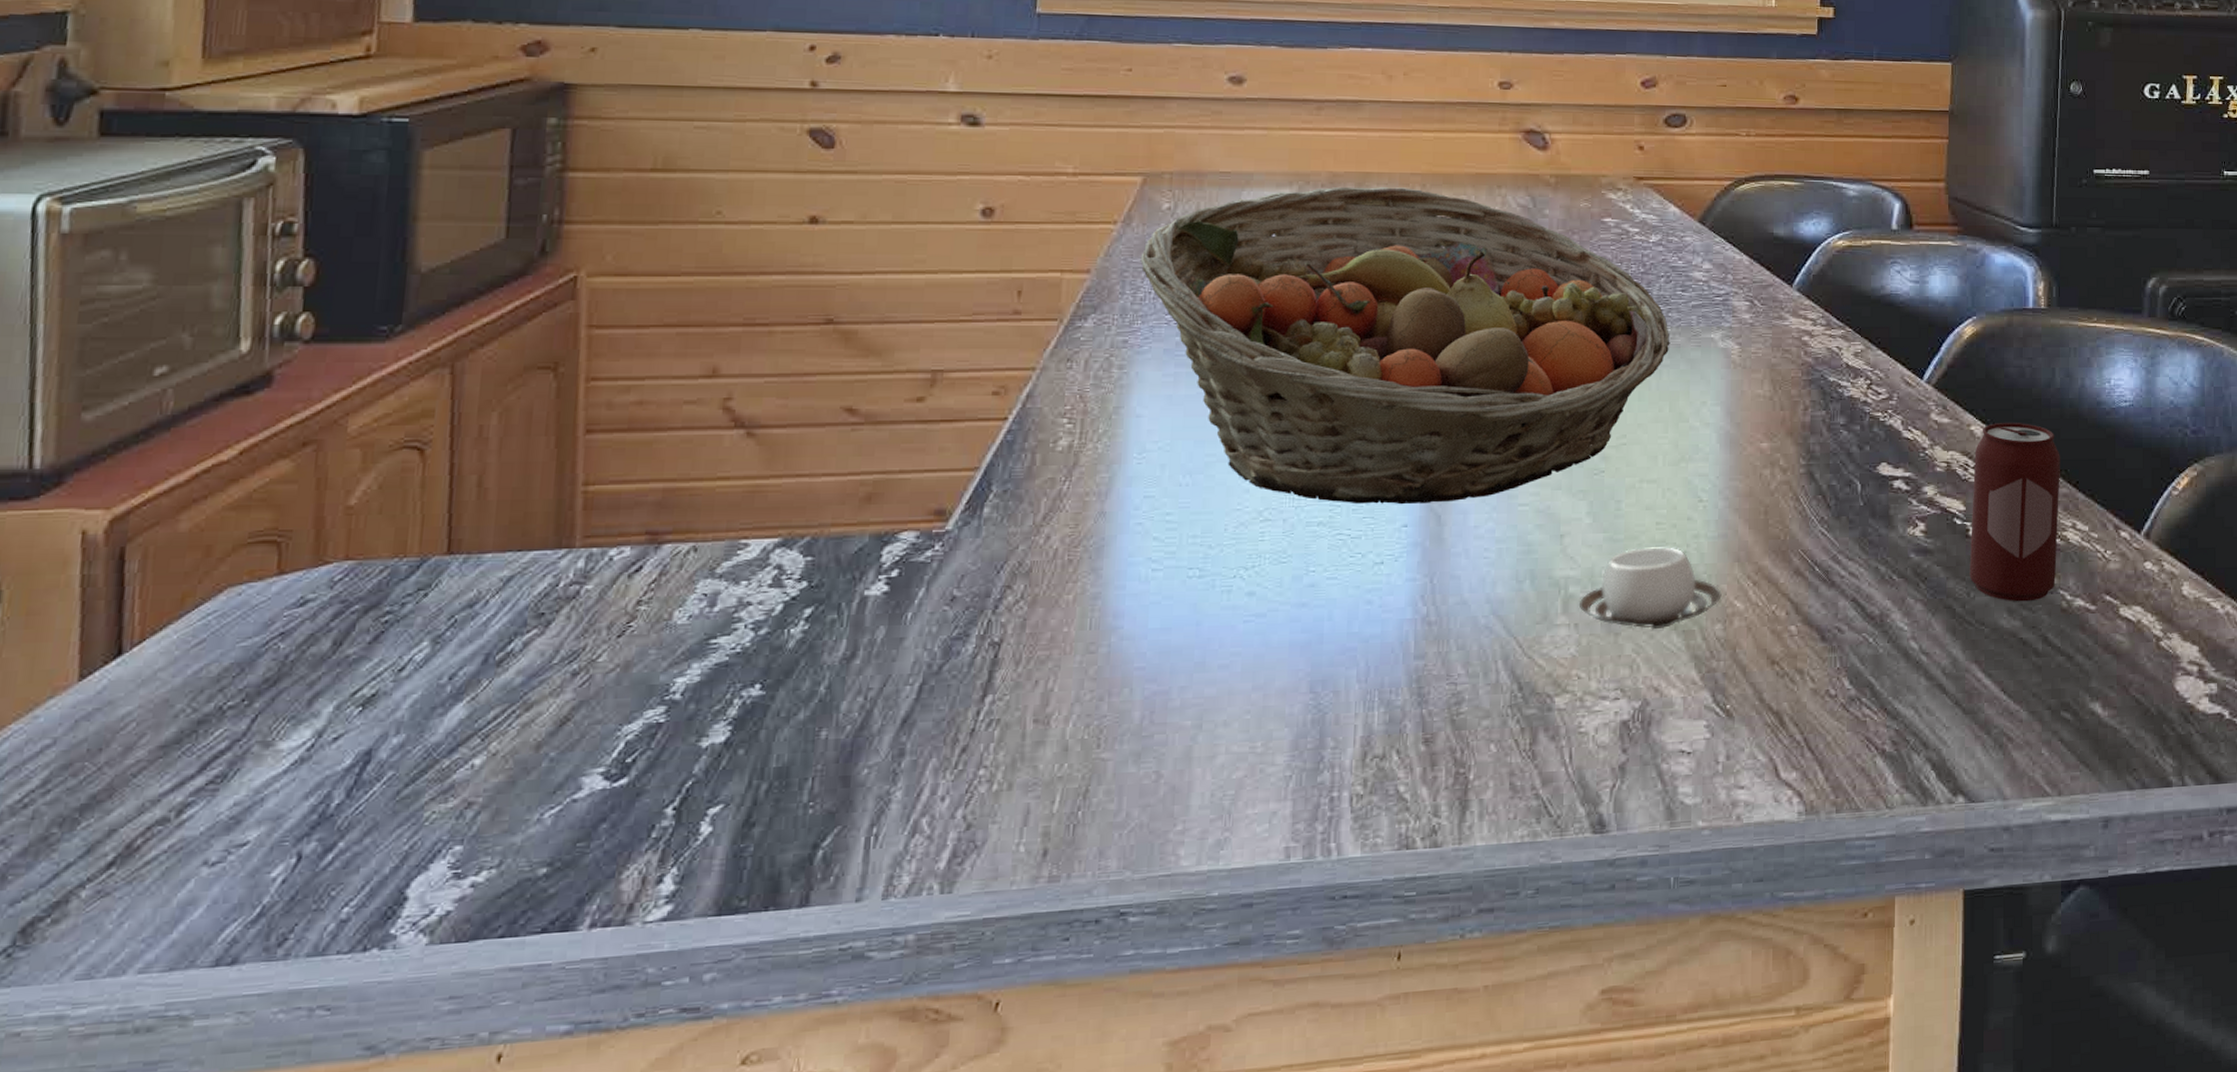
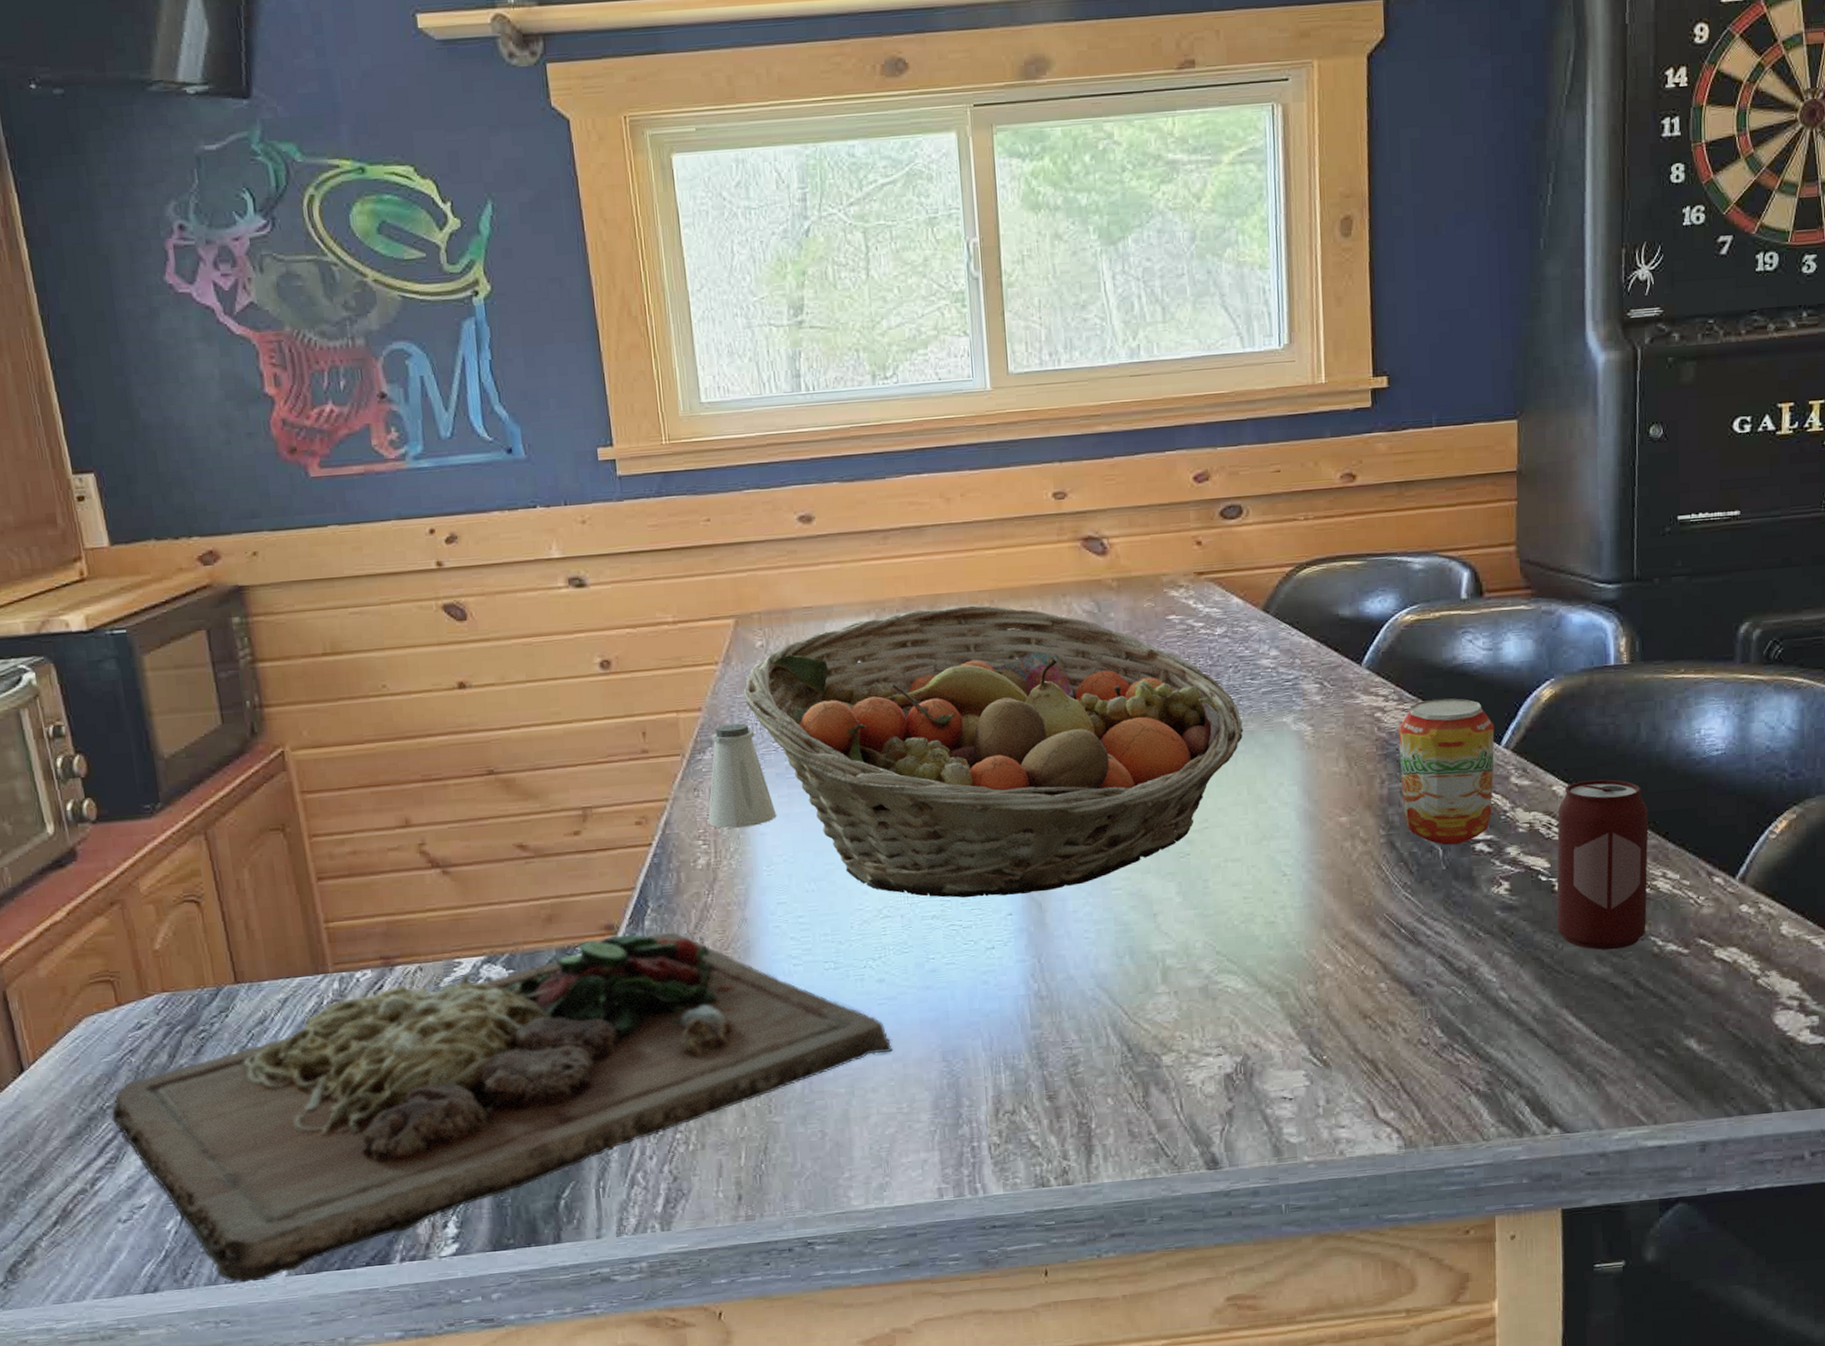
cutting board: none [230,522,1254,954] -> present [111,932,893,1283]
saltshaker: none [1078,290,1158,408] -> present [708,723,777,829]
cup: present [1580,547,1722,630] -> none [1177,919,1311,993]
beverage can: none [1823,327,1918,480] -> present [1398,698,1495,845]

